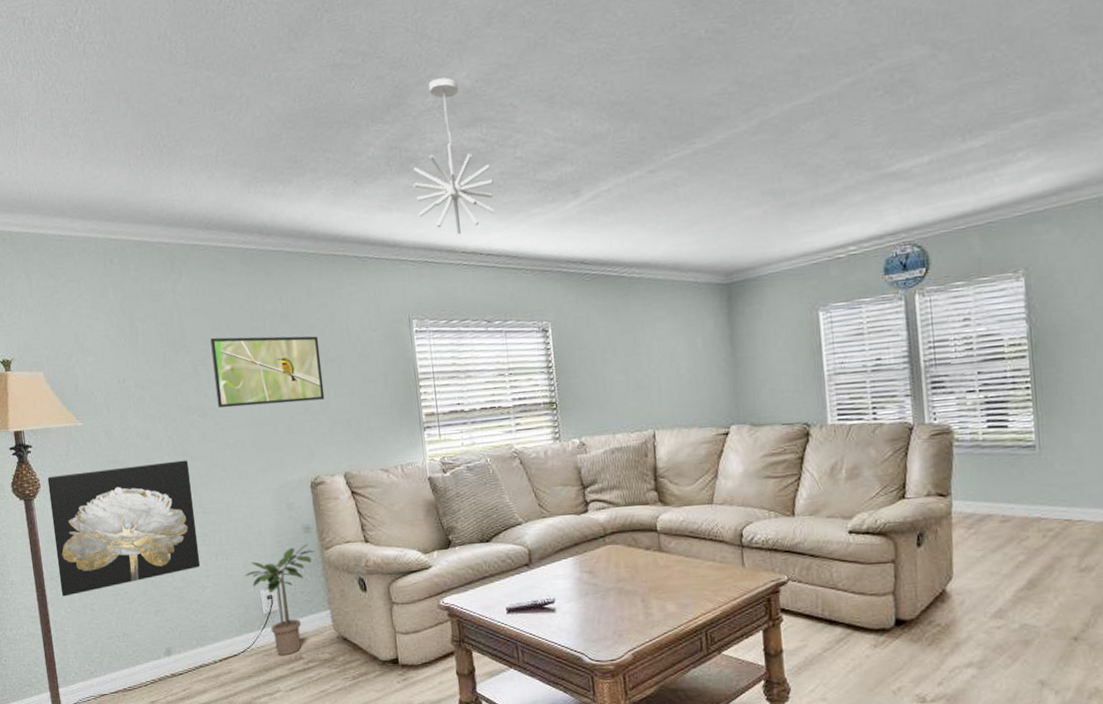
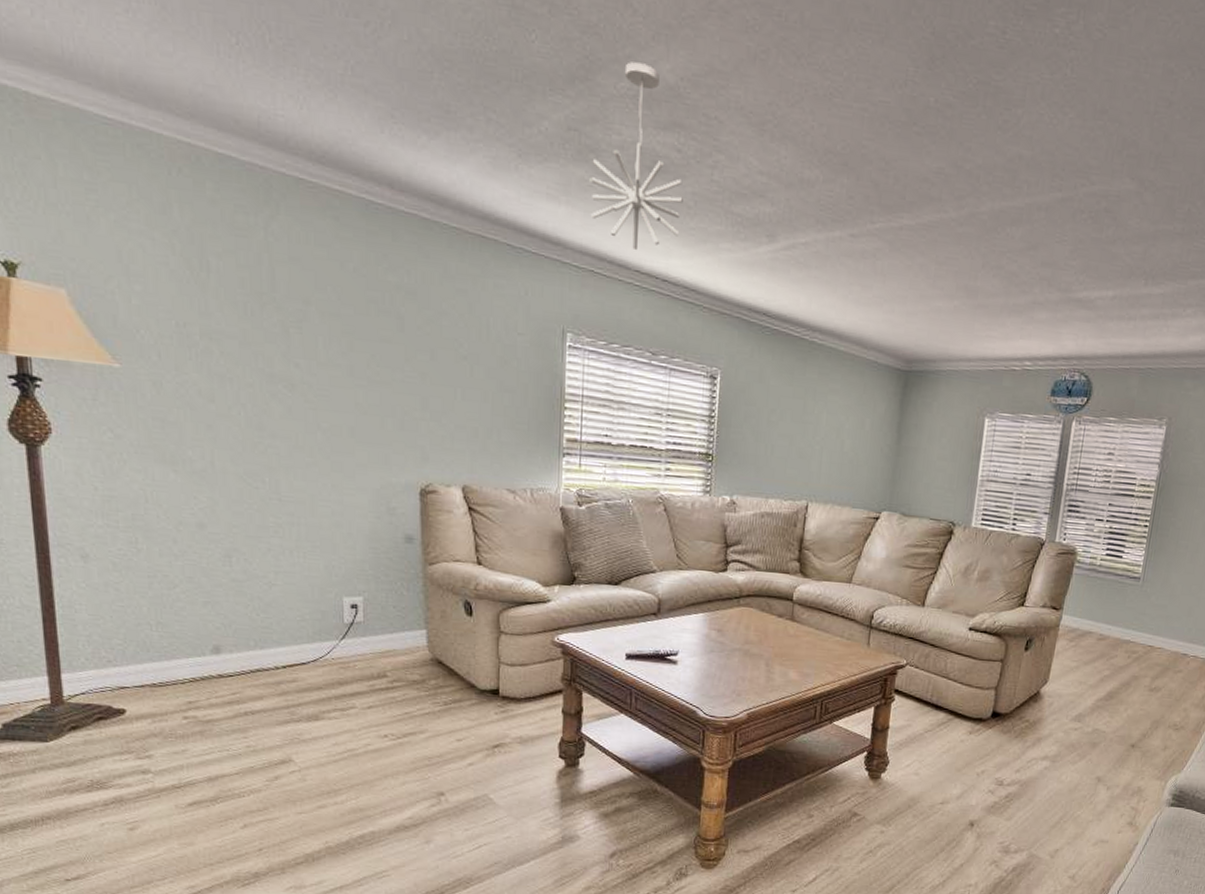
wall art: present [47,460,201,597] -> none [62,421,269,569]
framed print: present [210,336,325,408] -> none [310,297,450,399]
potted plant: present [244,543,316,656] -> none [325,555,417,671]

